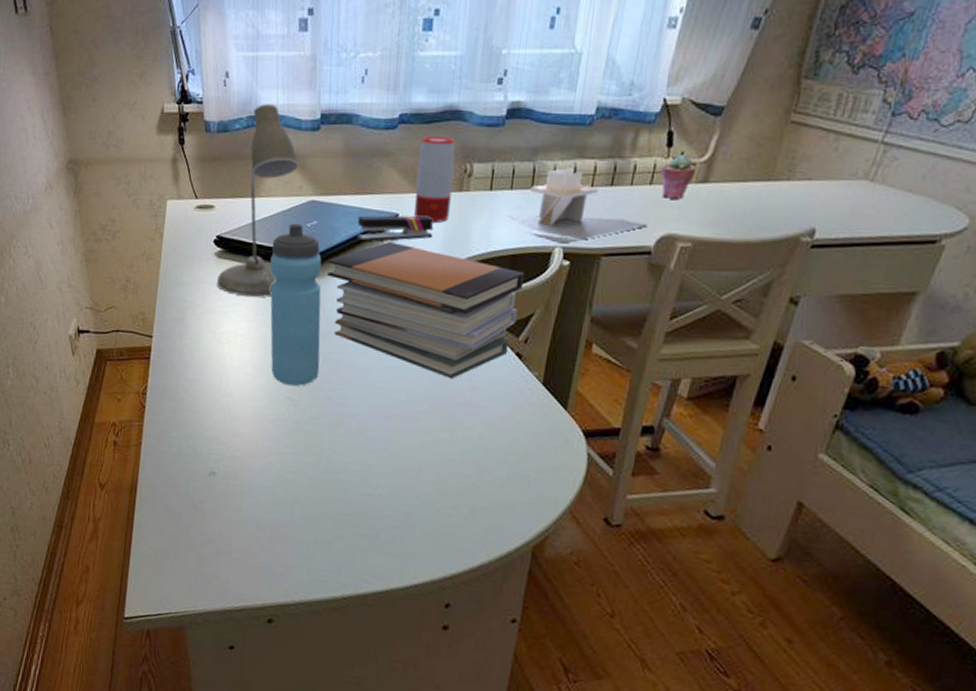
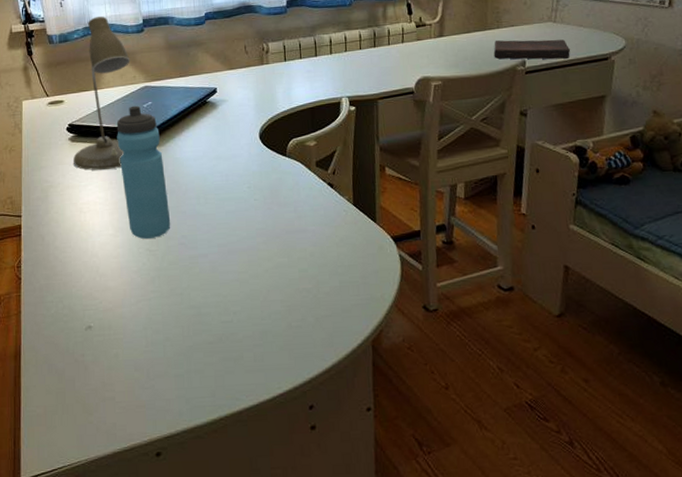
book stack: present [327,241,525,380] -> none [164,109,324,213]
stapler: present [356,215,434,242] -> none [184,86,247,113]
speaker: present [414,136,455,224] -> none [225,25,257,92]
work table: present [506,168,646,244] -> none [301,38,406,94]
potted succulent: present [661,153,697,199] -> none [408,18,433,51]
book: none [772,197,884,234] -> present [493,39,570,59]

